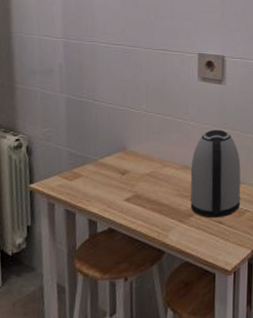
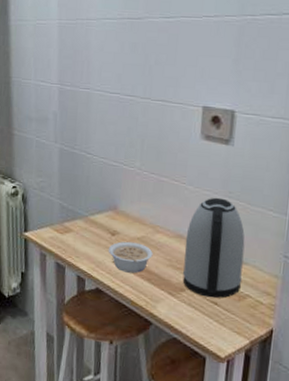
legume: none [119,178,162,208] -> present [108,241,153,274]

